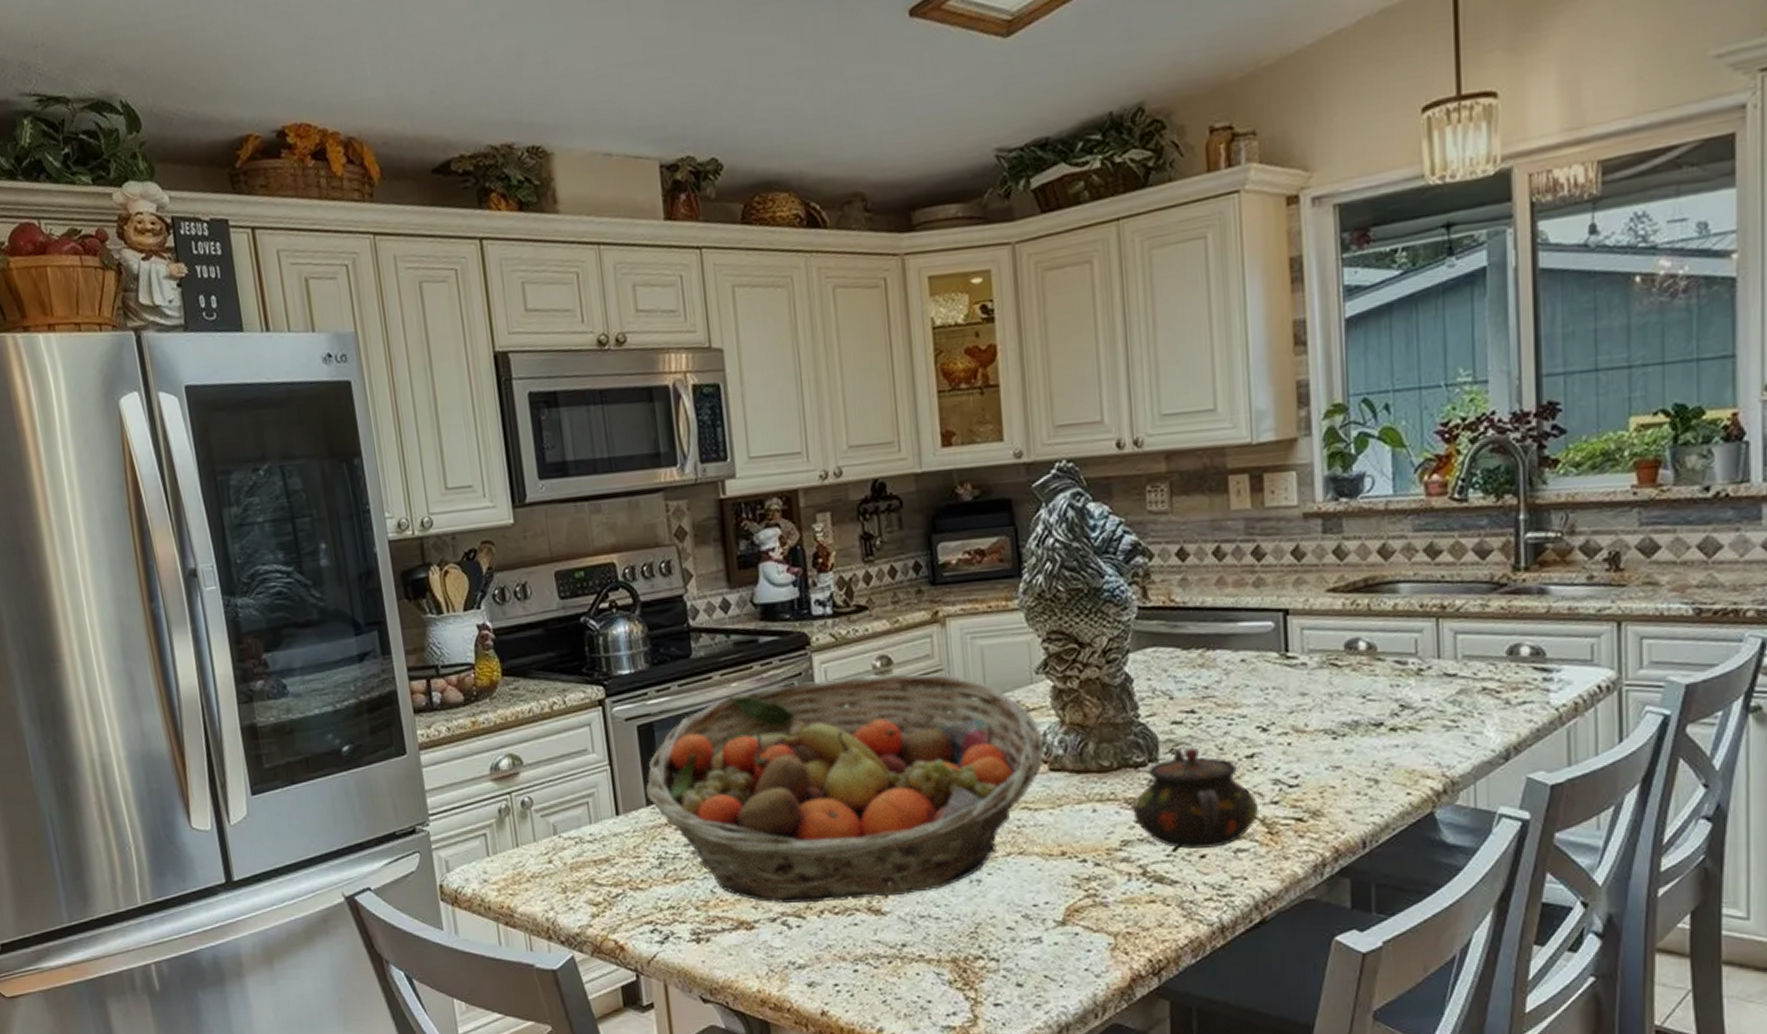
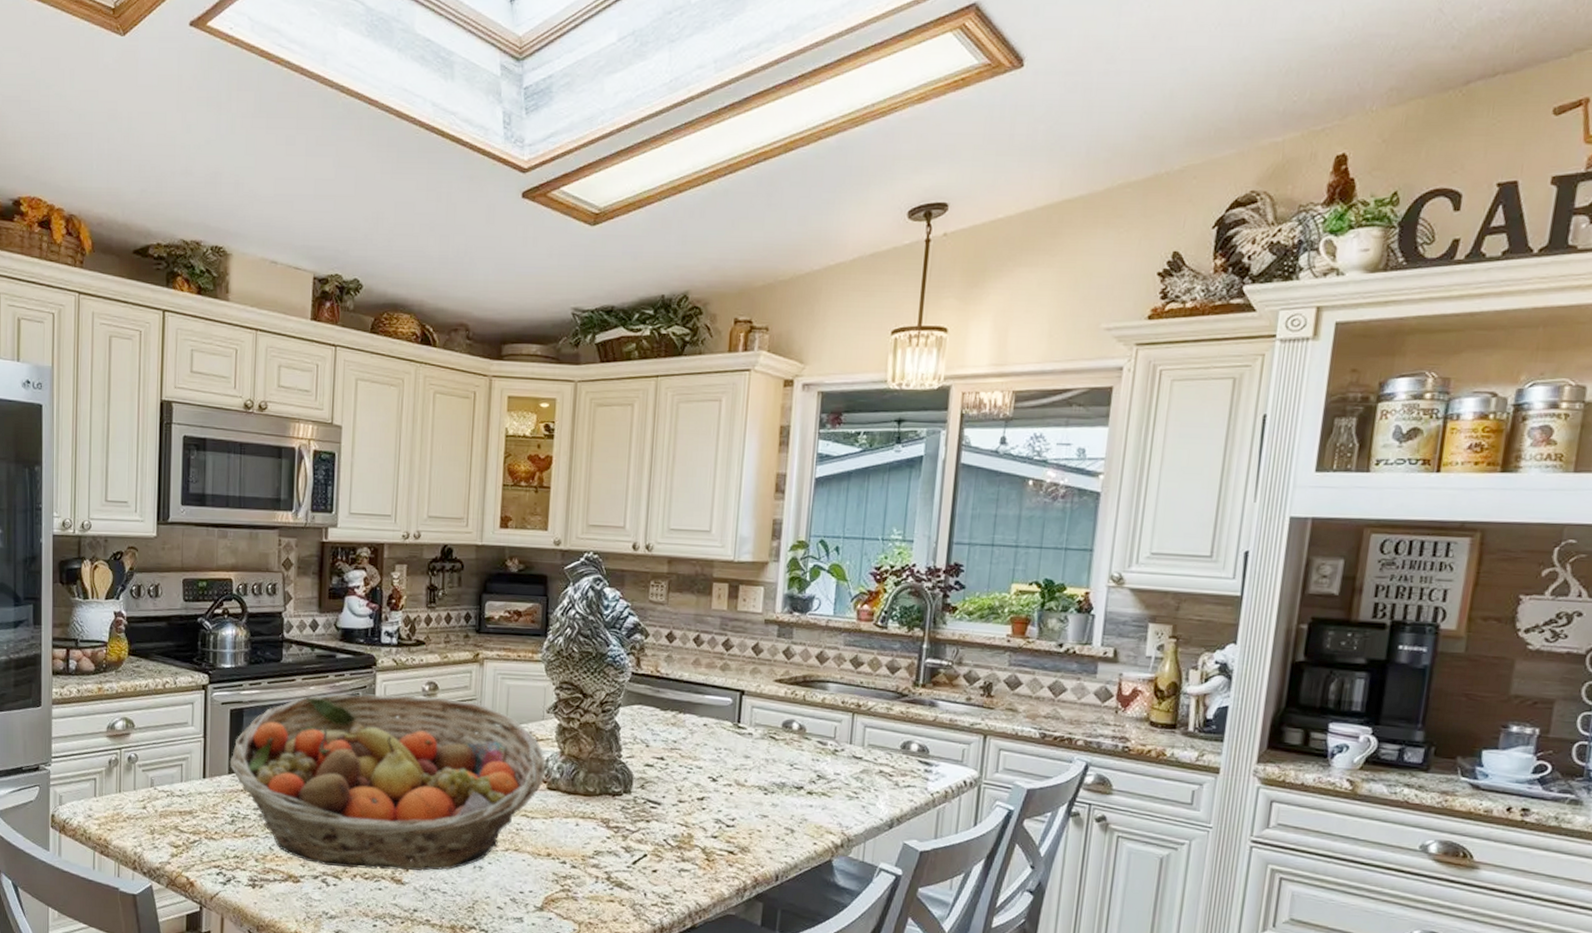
teapot: present [1133,747,1259,849] -> none [606,785,703,866]

